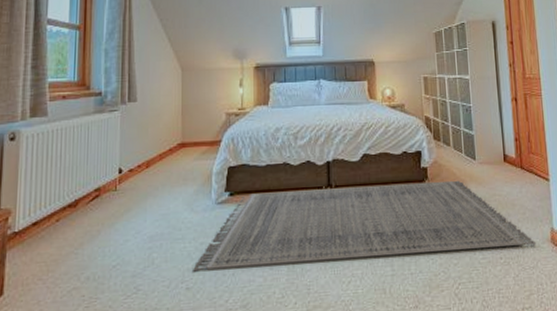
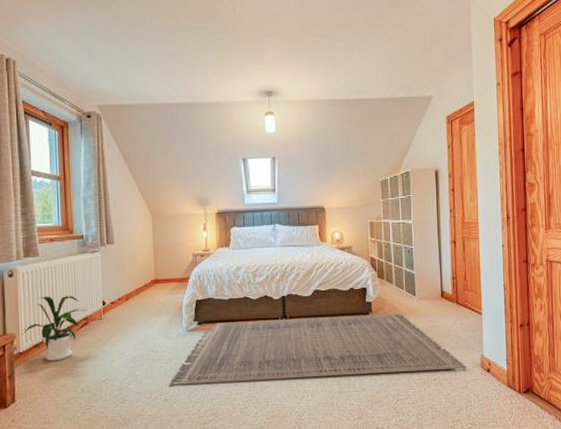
house plant: none [20,162,99,243] -> present [22,296,87,361]

